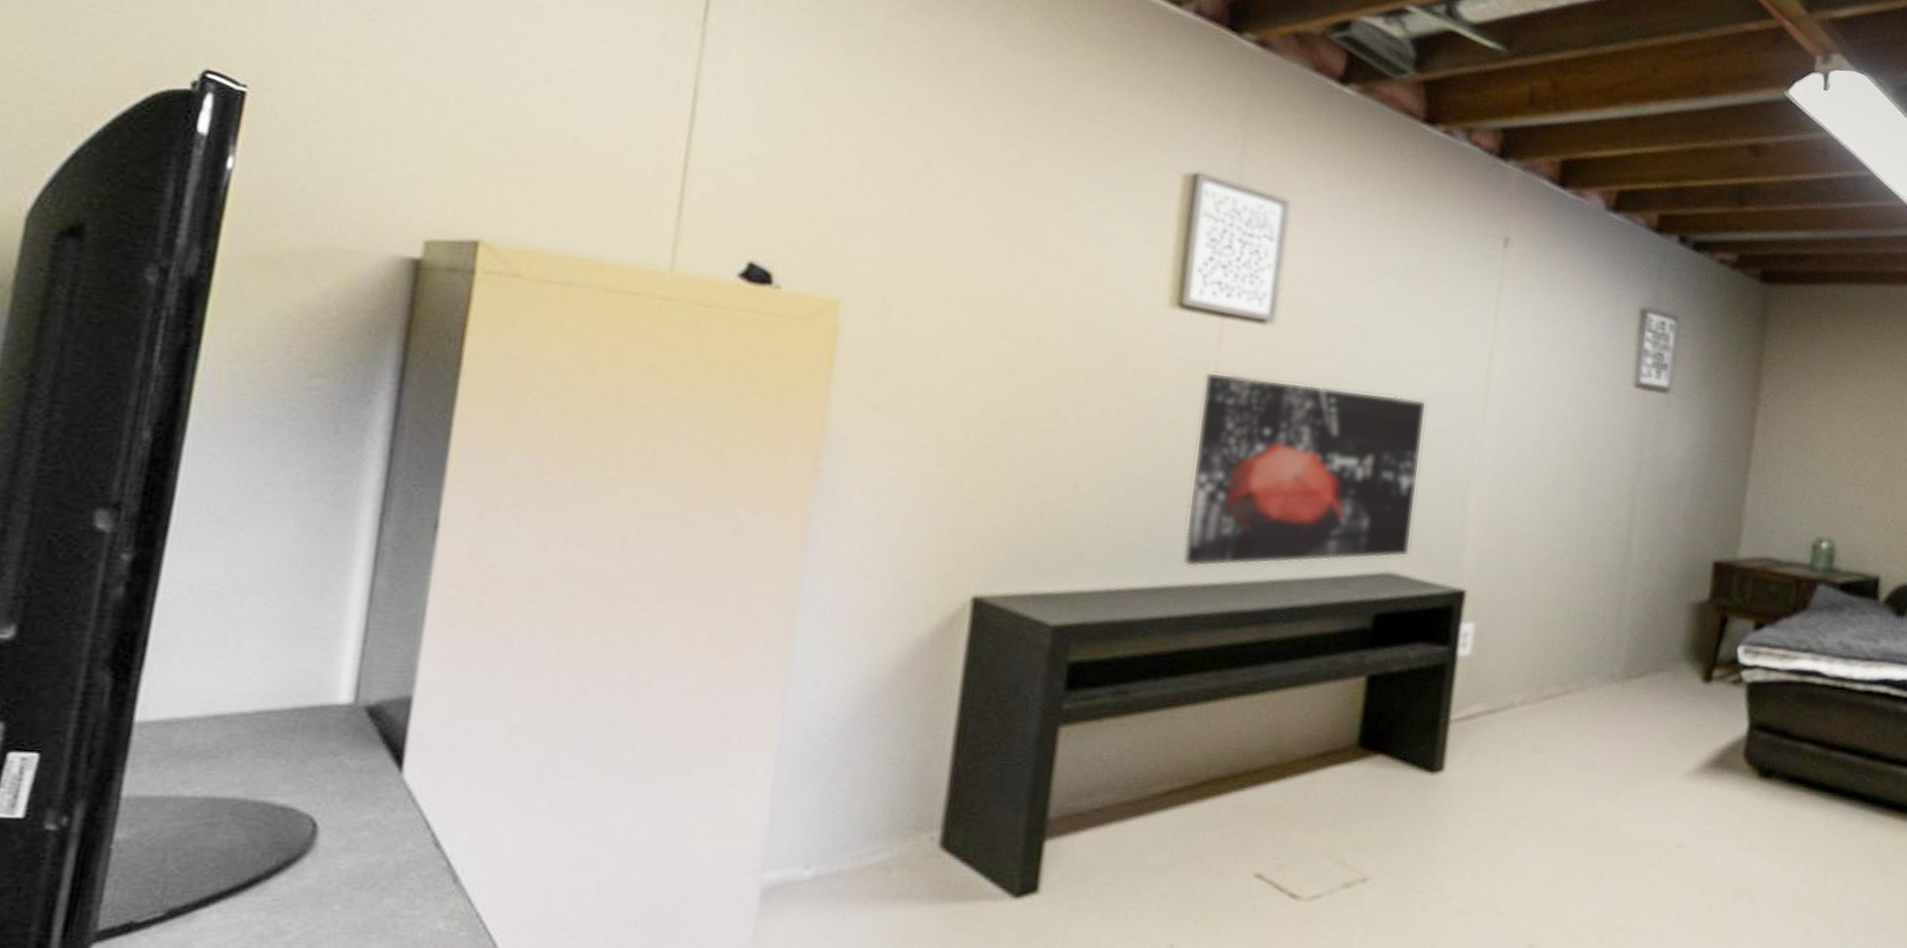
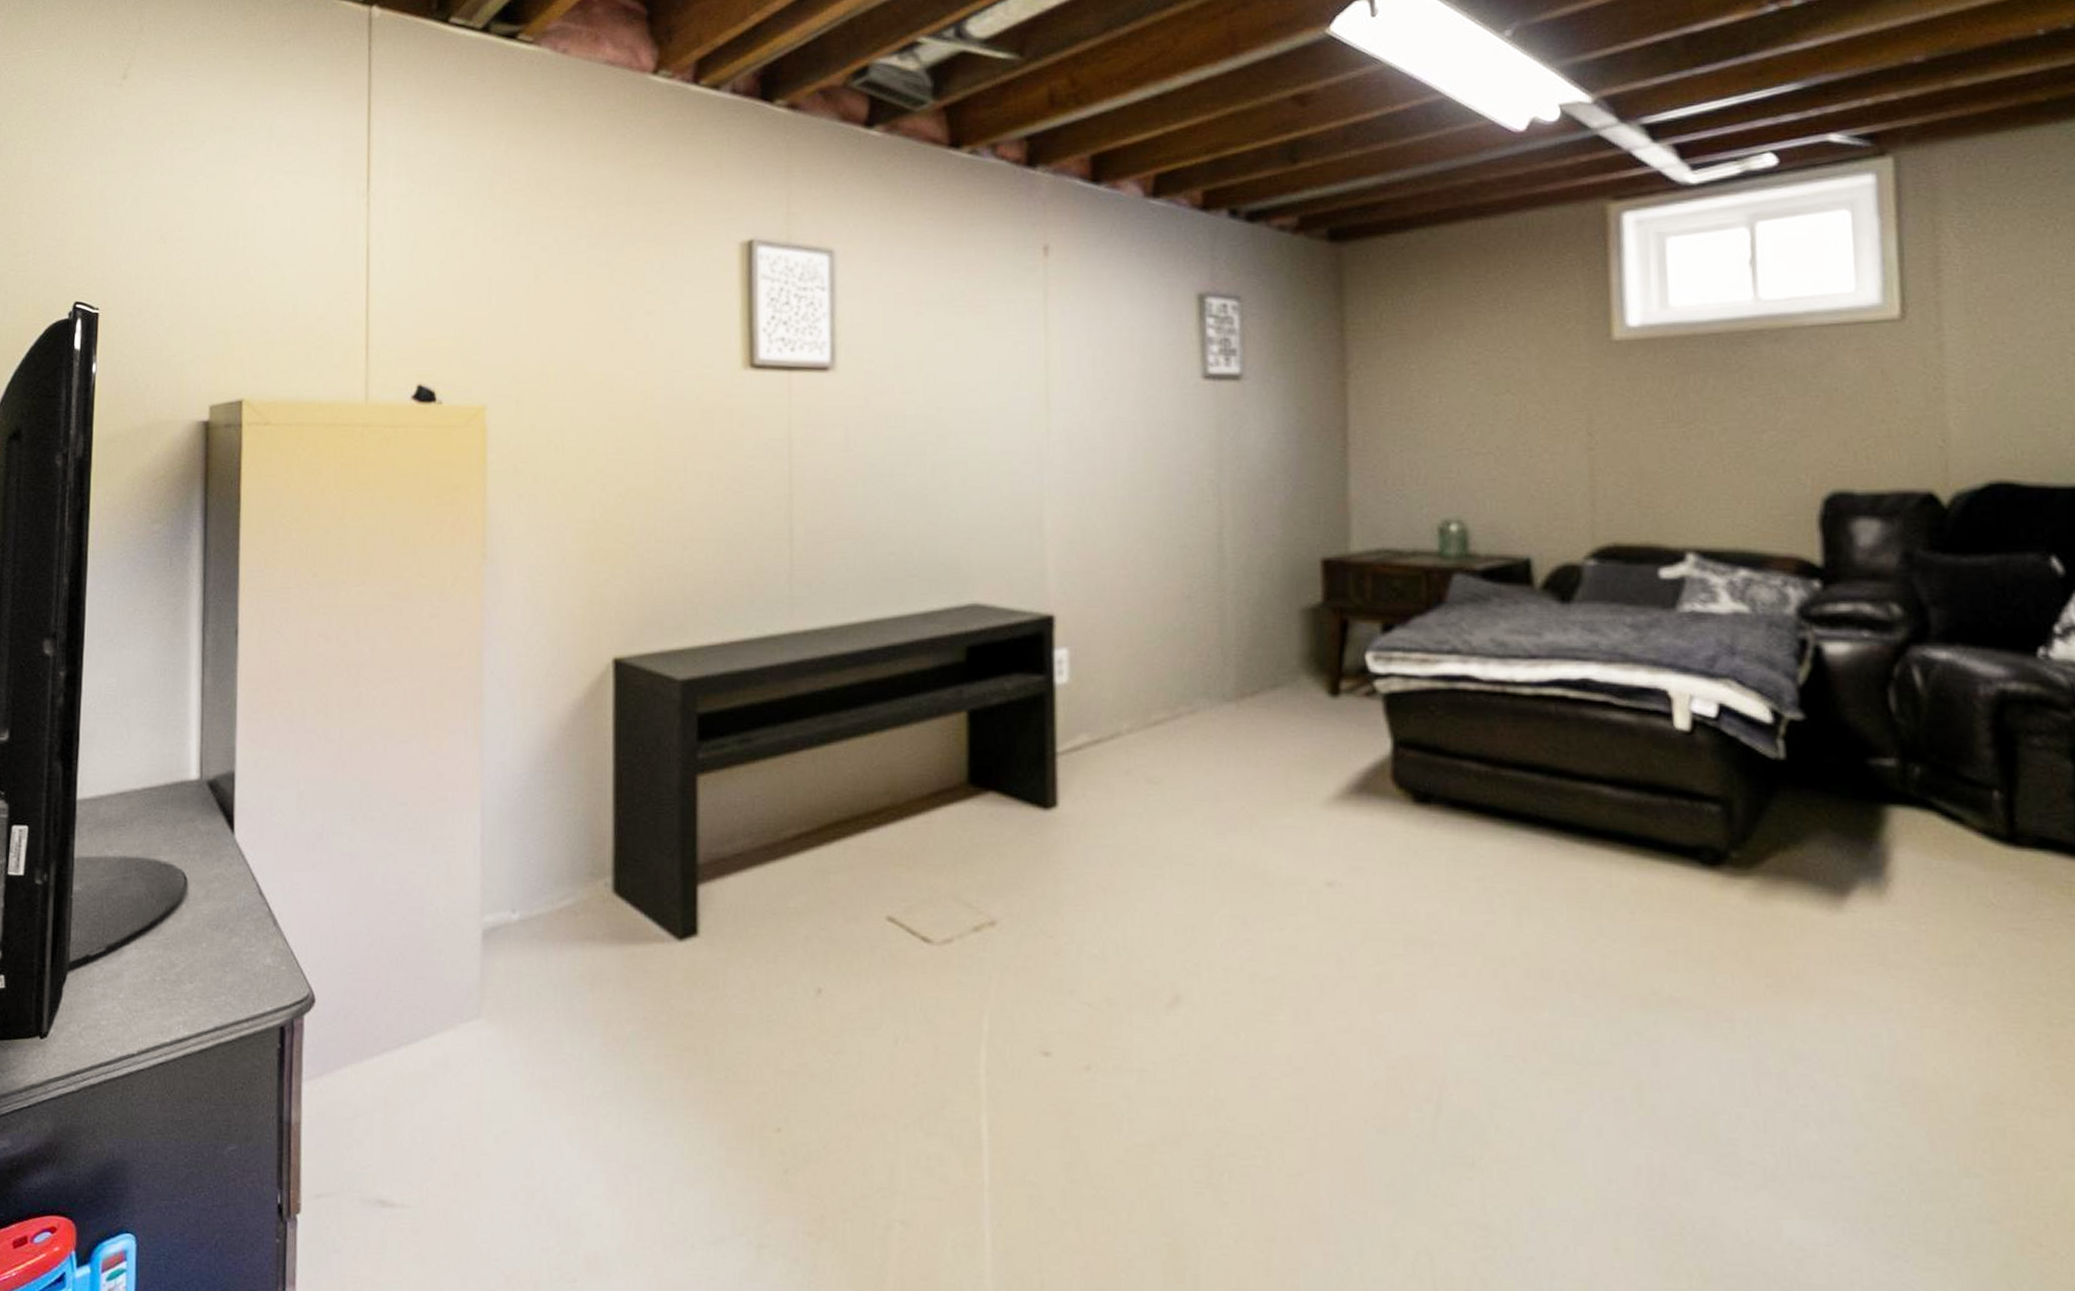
wall art: present [1183,371,1427,567] -> none [781,423,993,614]

